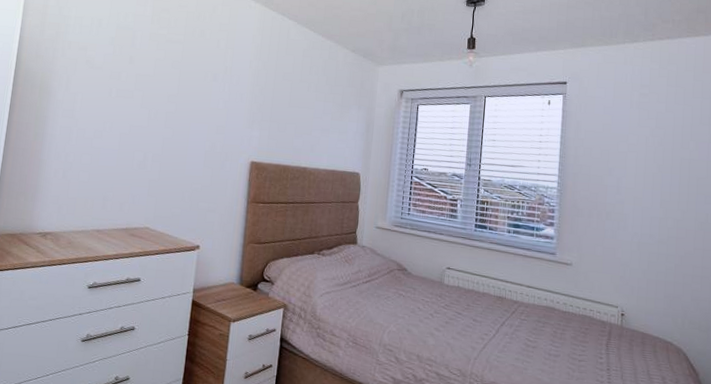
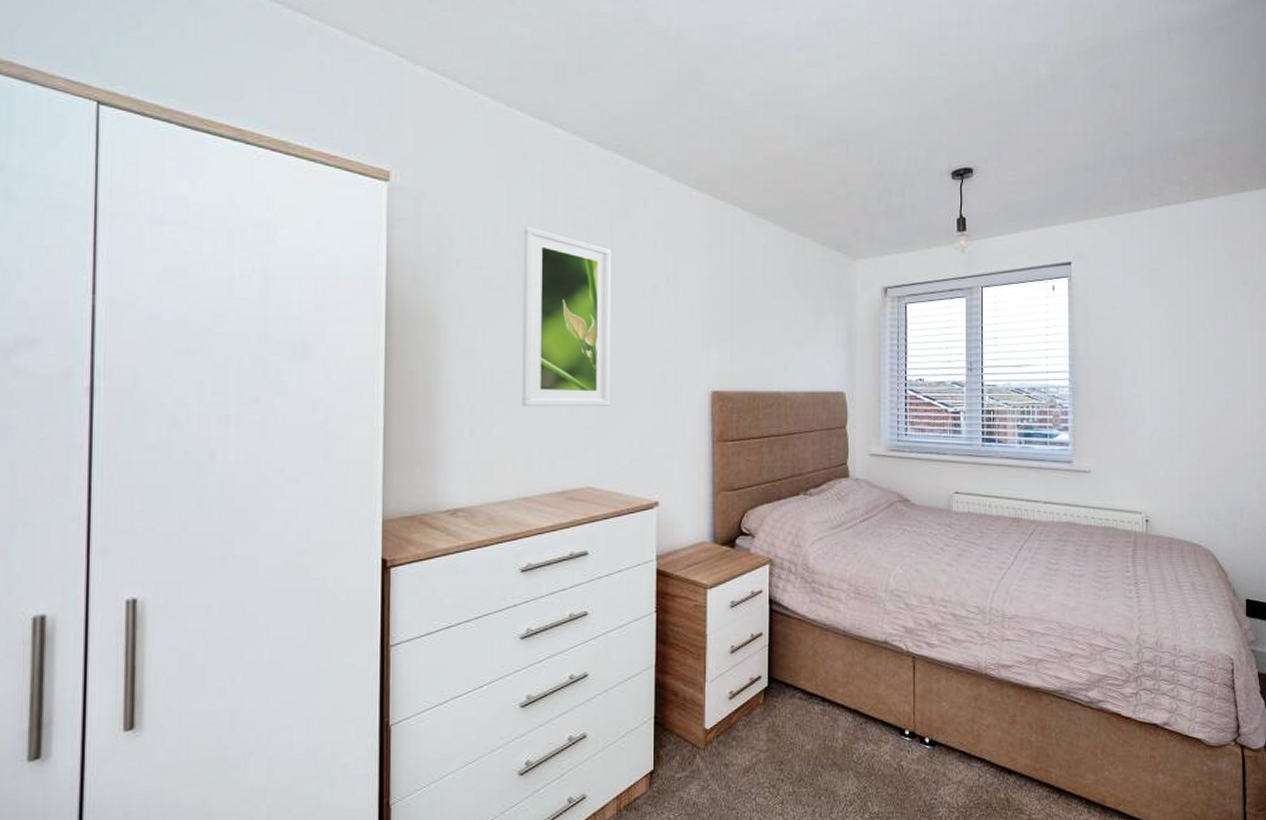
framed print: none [104,21,185,165] -> present [522,226,612,407]

